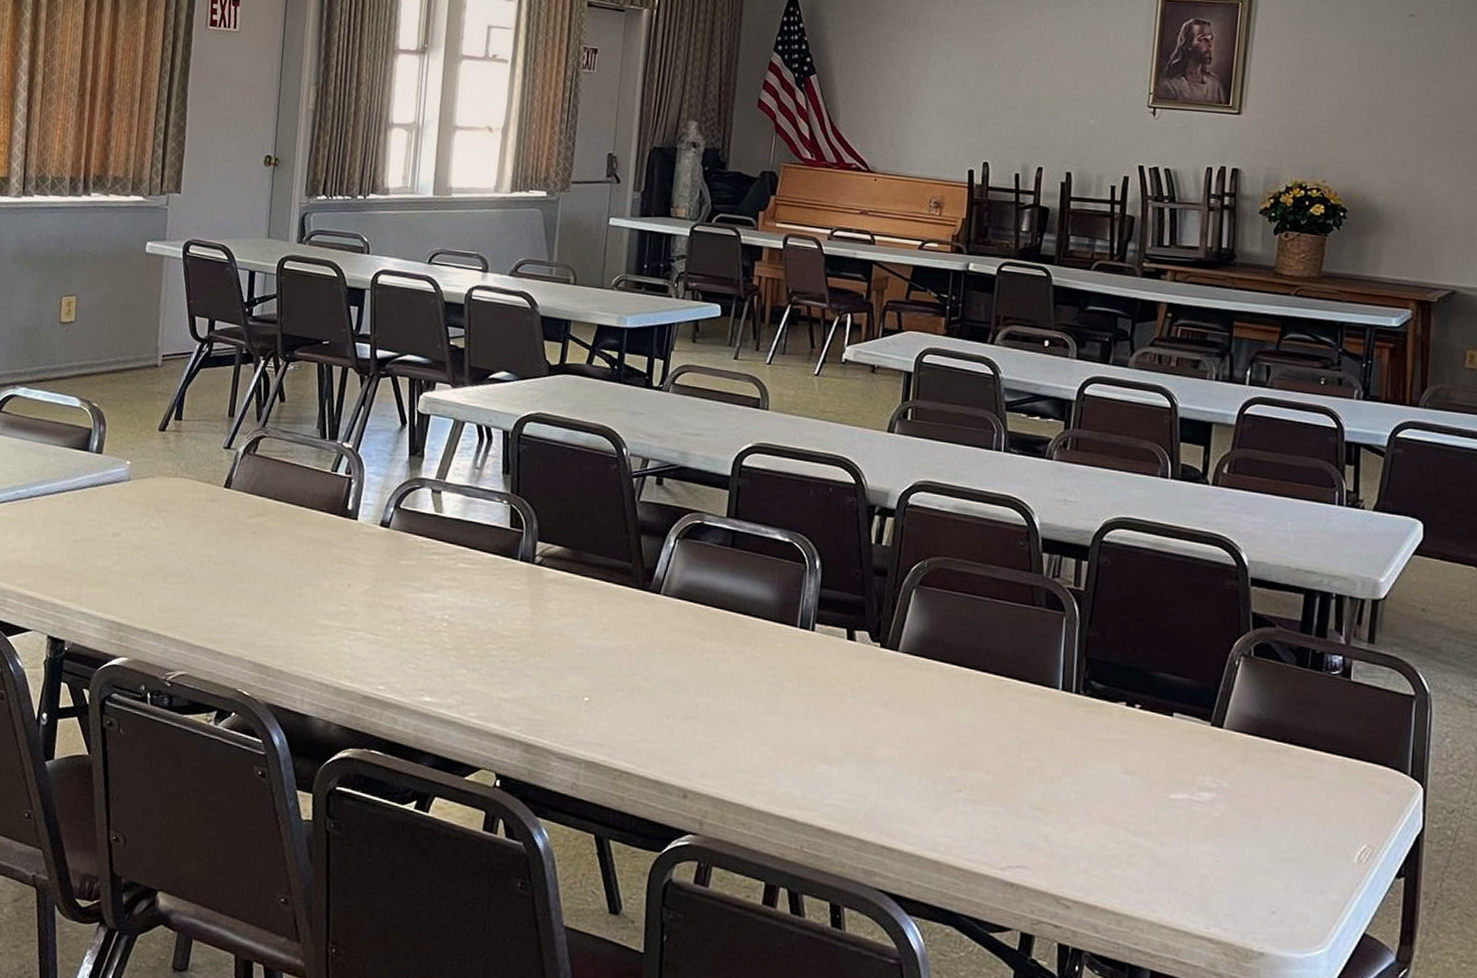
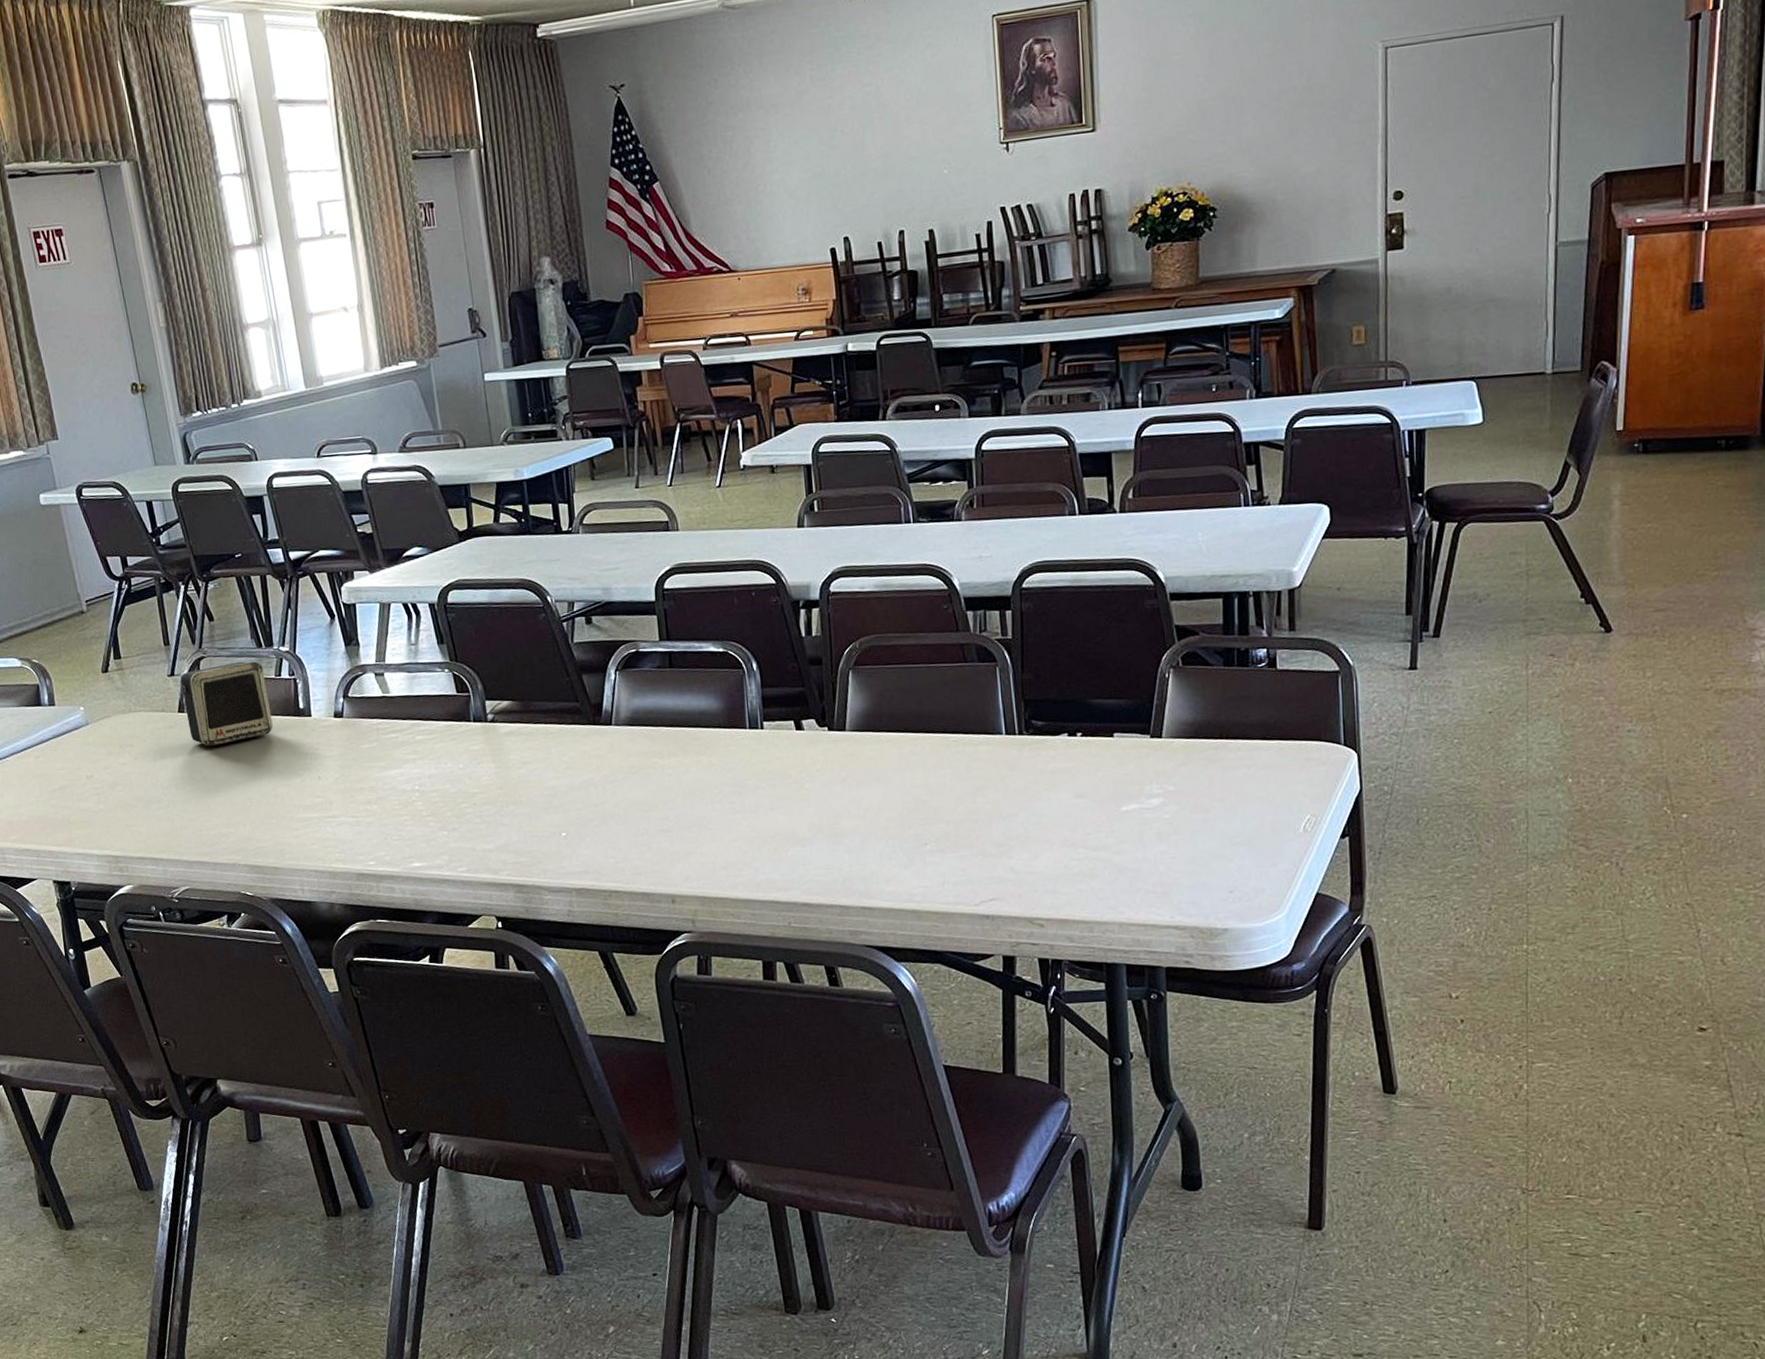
speaker: none [230,447,321,530] -> present [180,661,273,747]

